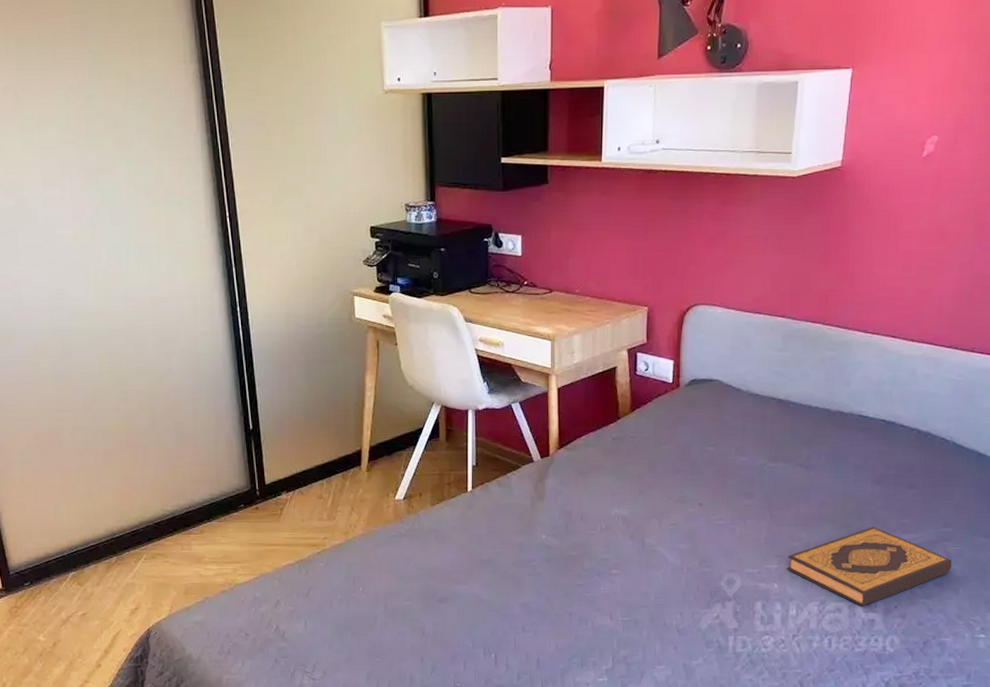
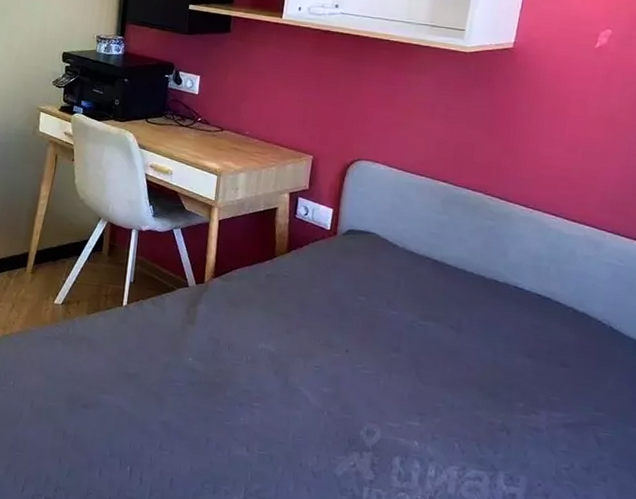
hardback book: present [787,527,952,607] -> none [429,399,602,479]

